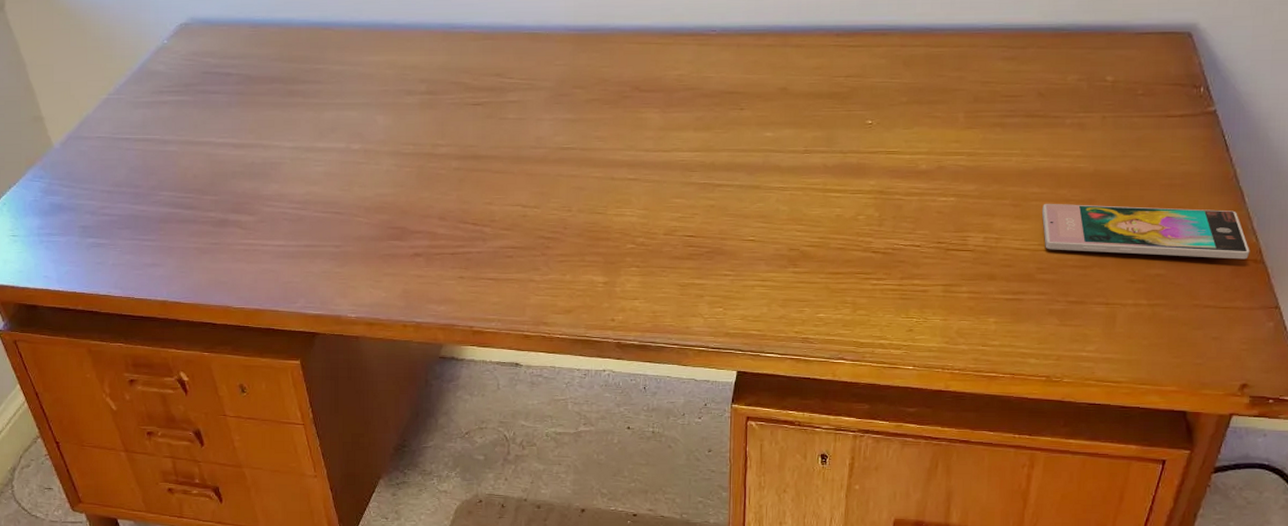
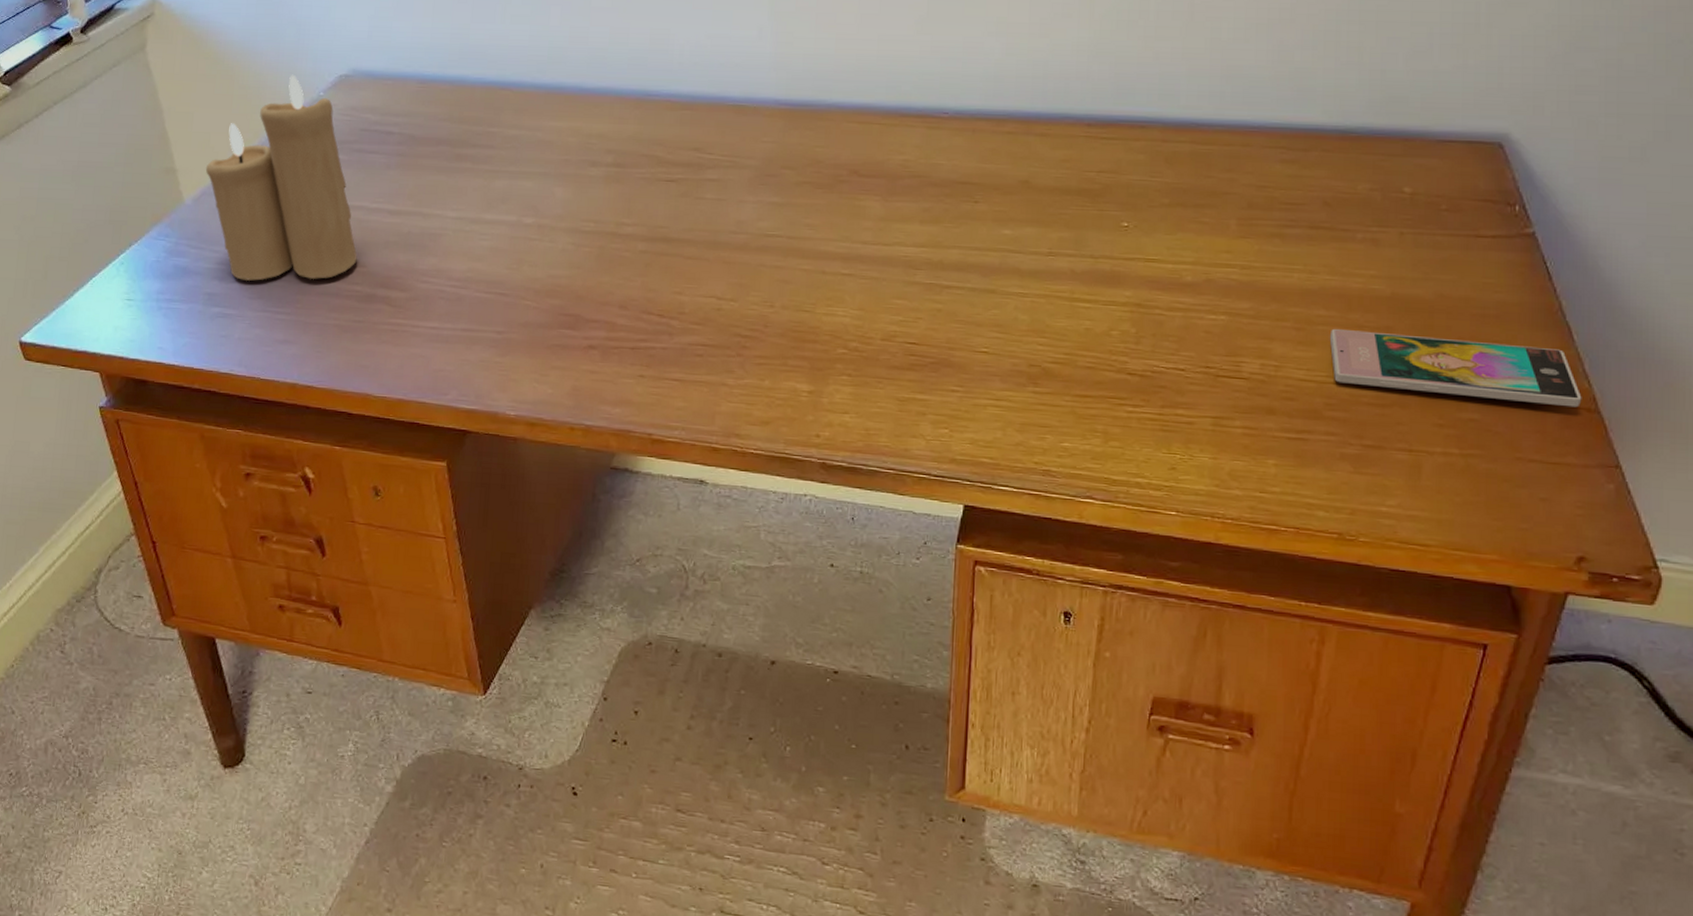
candle: none [69,25,209,213] -> present [205,74,357,281]

